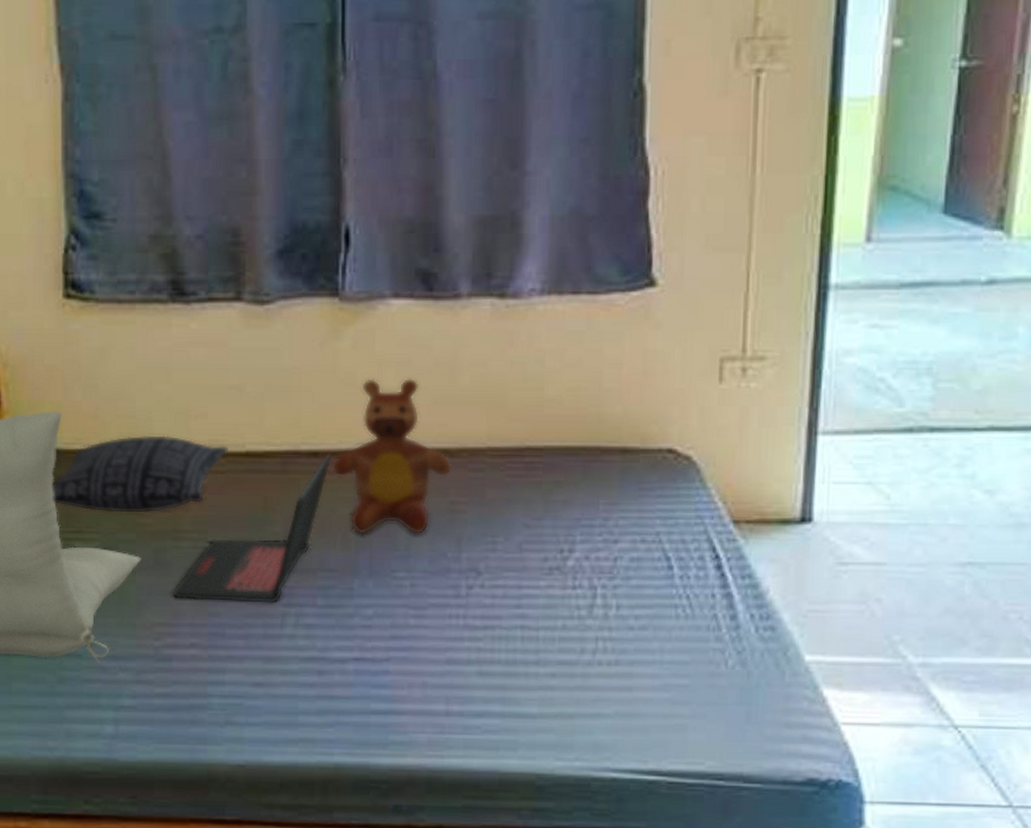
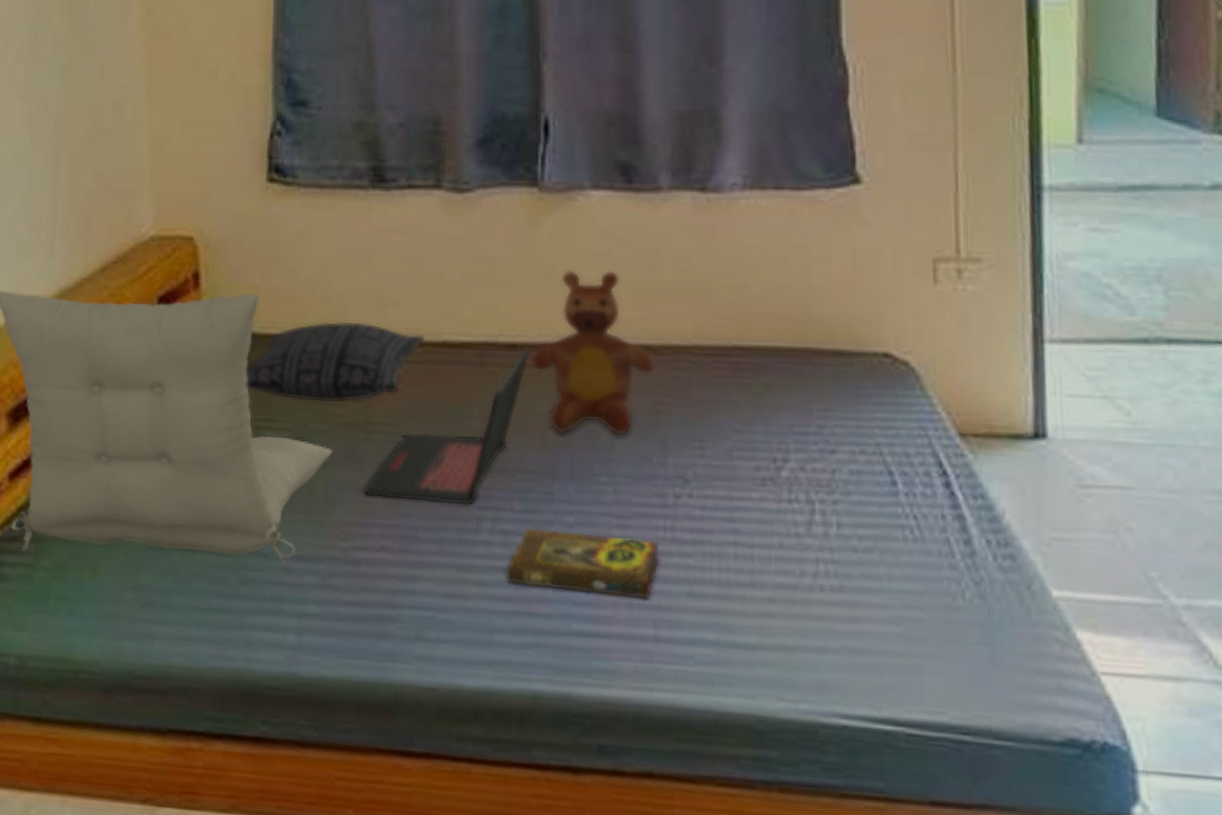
book: none [308,621,453,679] -> present [505,528,661,599]

